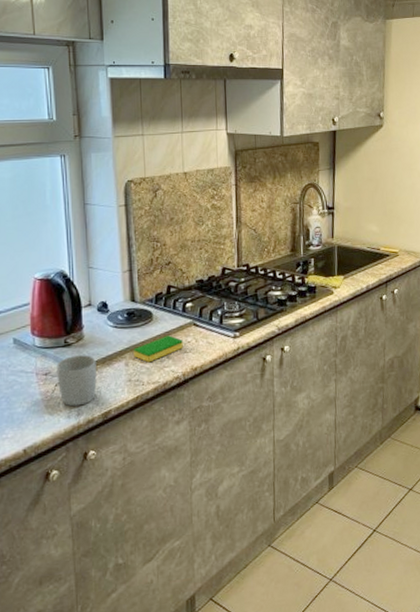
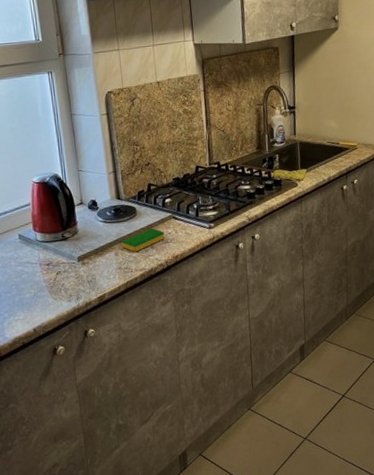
mug: present [56,355,97,407] -> none [56,247,92,292]

